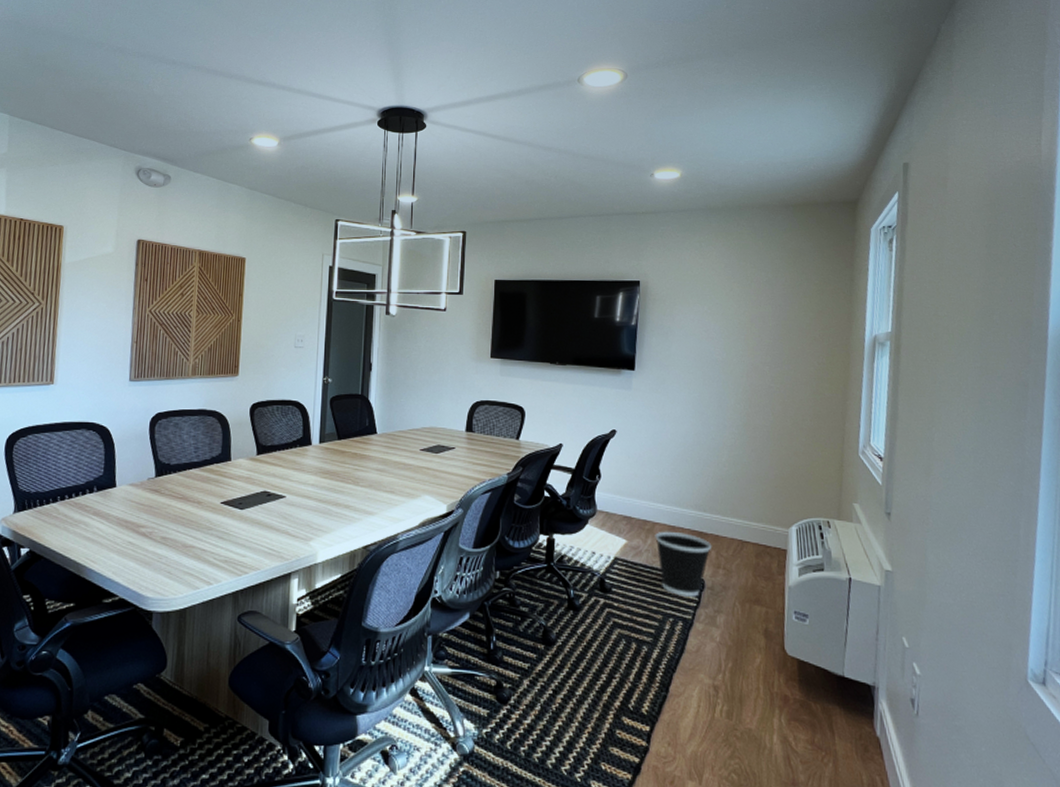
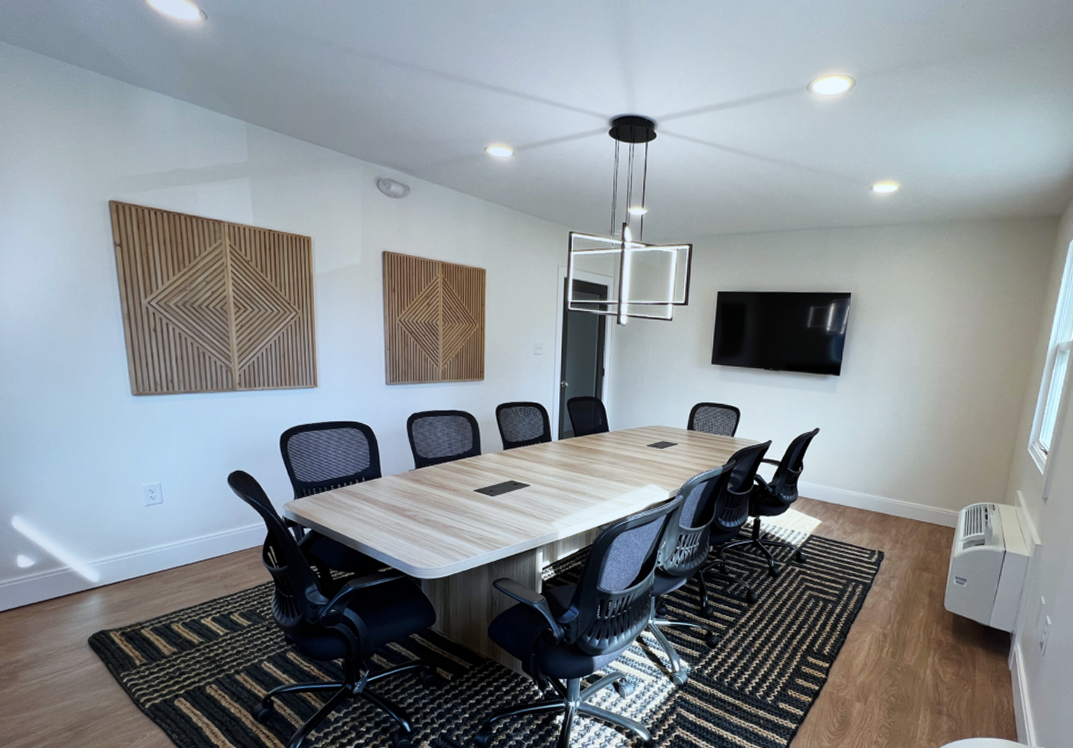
wastebasket: present [655,531,712,598] -> none [845,513,893,567]

